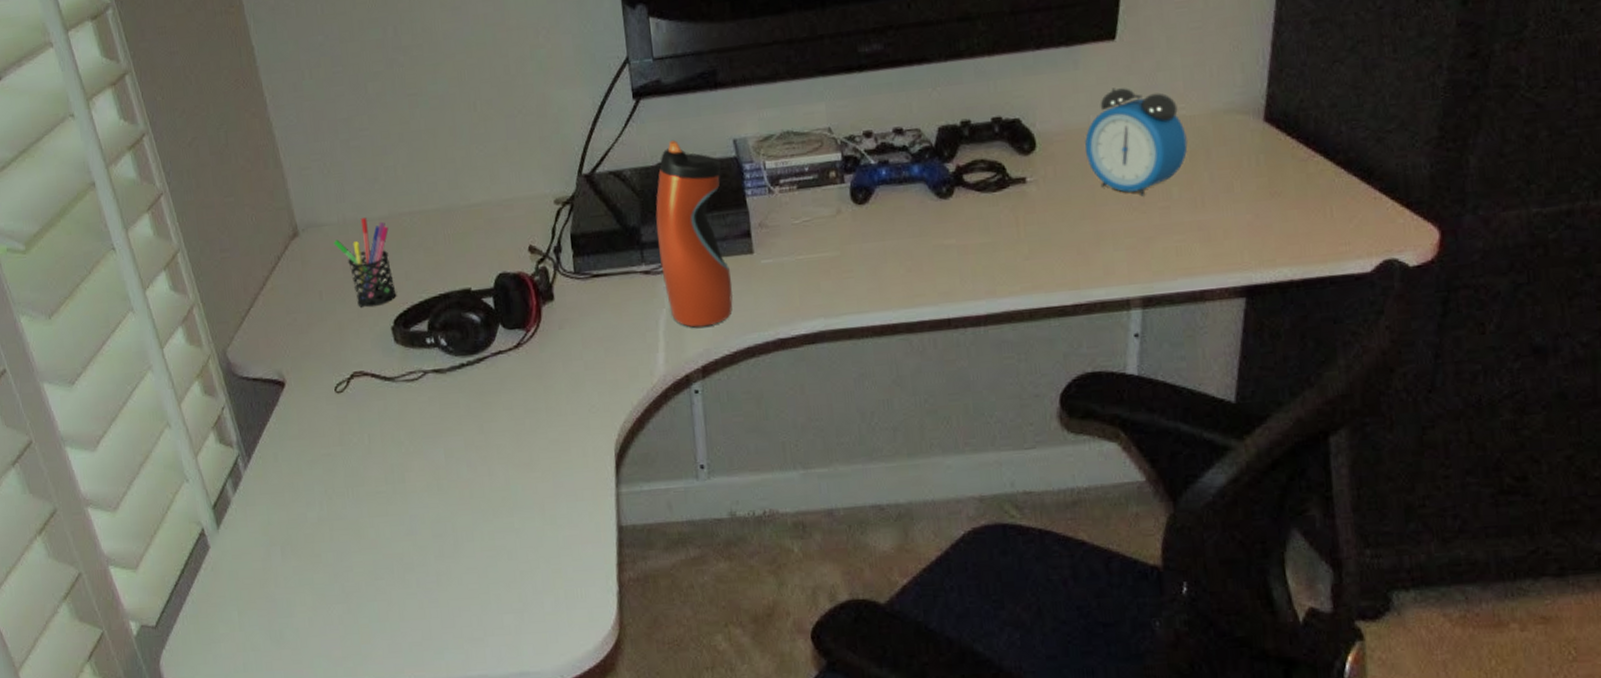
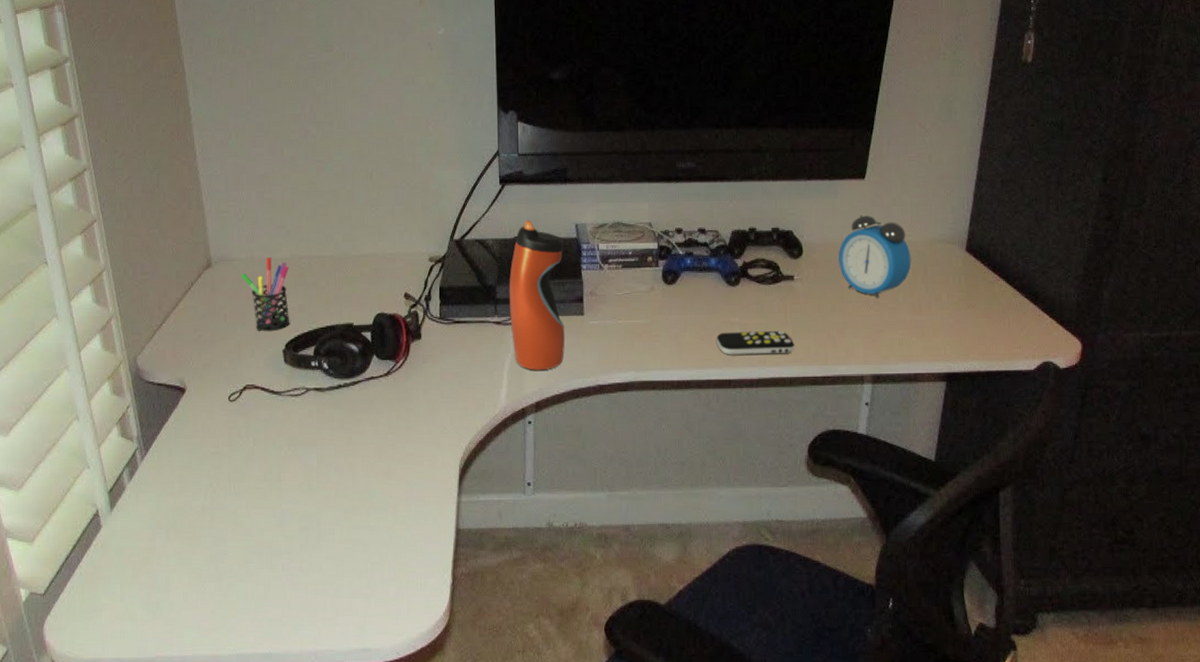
remote control: none [927,250,1033,288] -> present [716,331,795,355]

